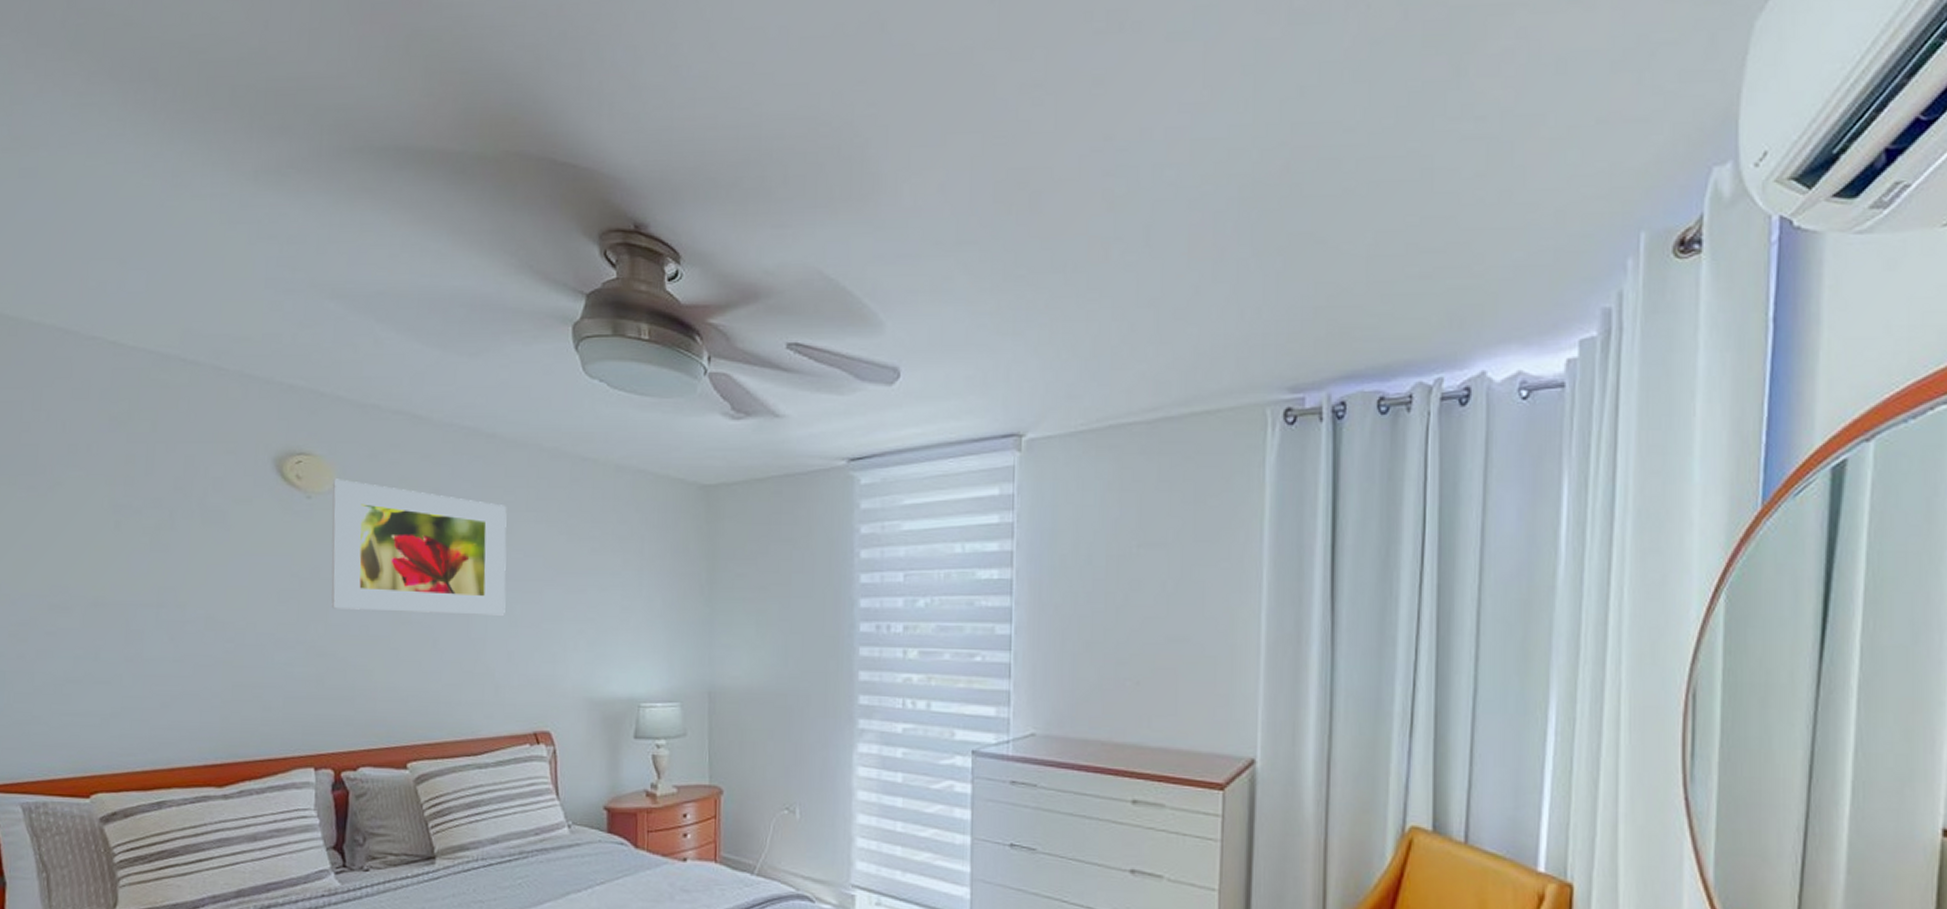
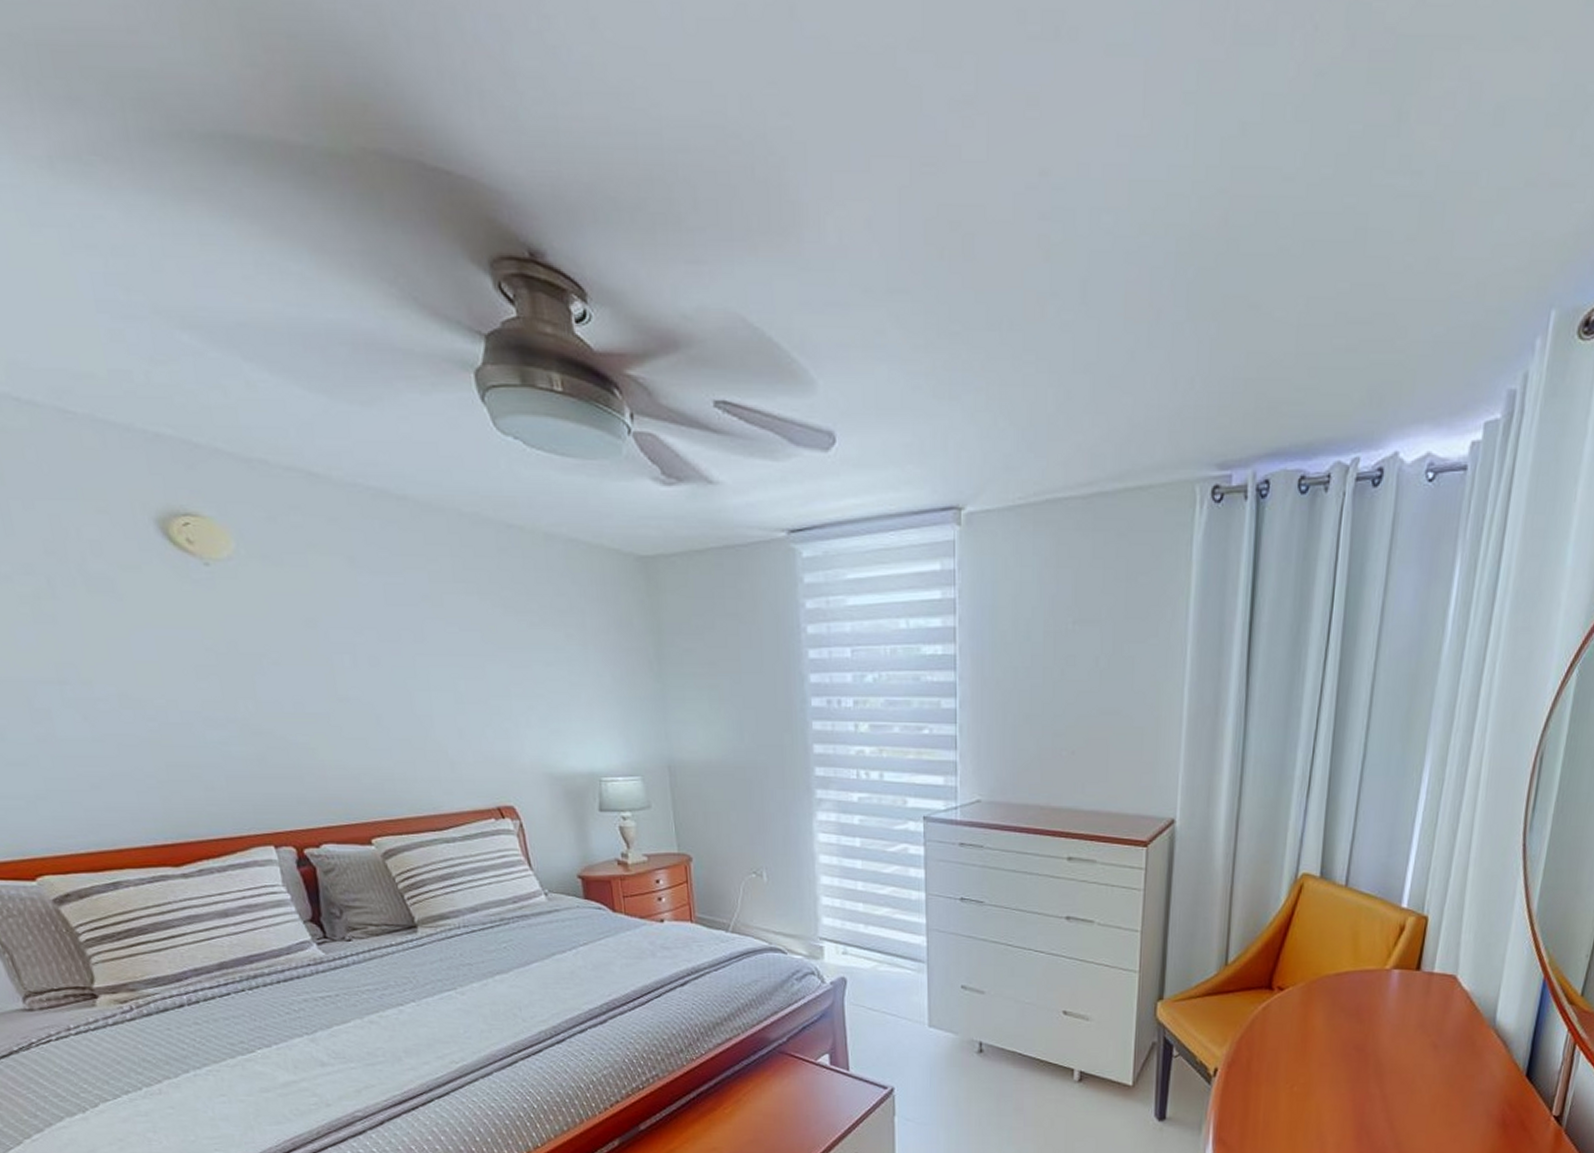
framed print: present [331,479,507,616] -> none [230,543,449,692]

